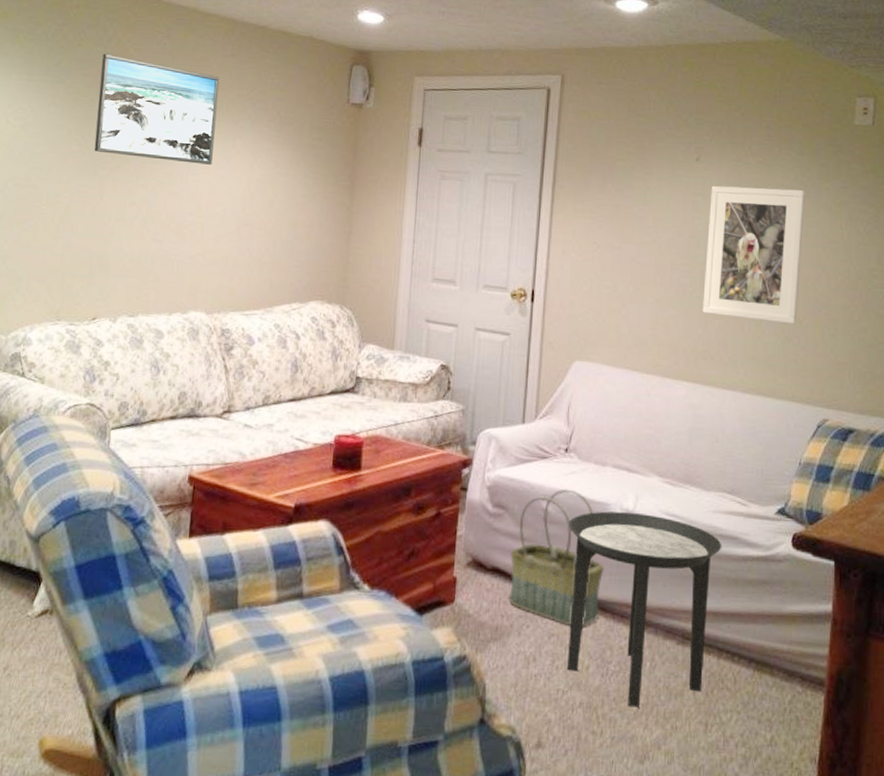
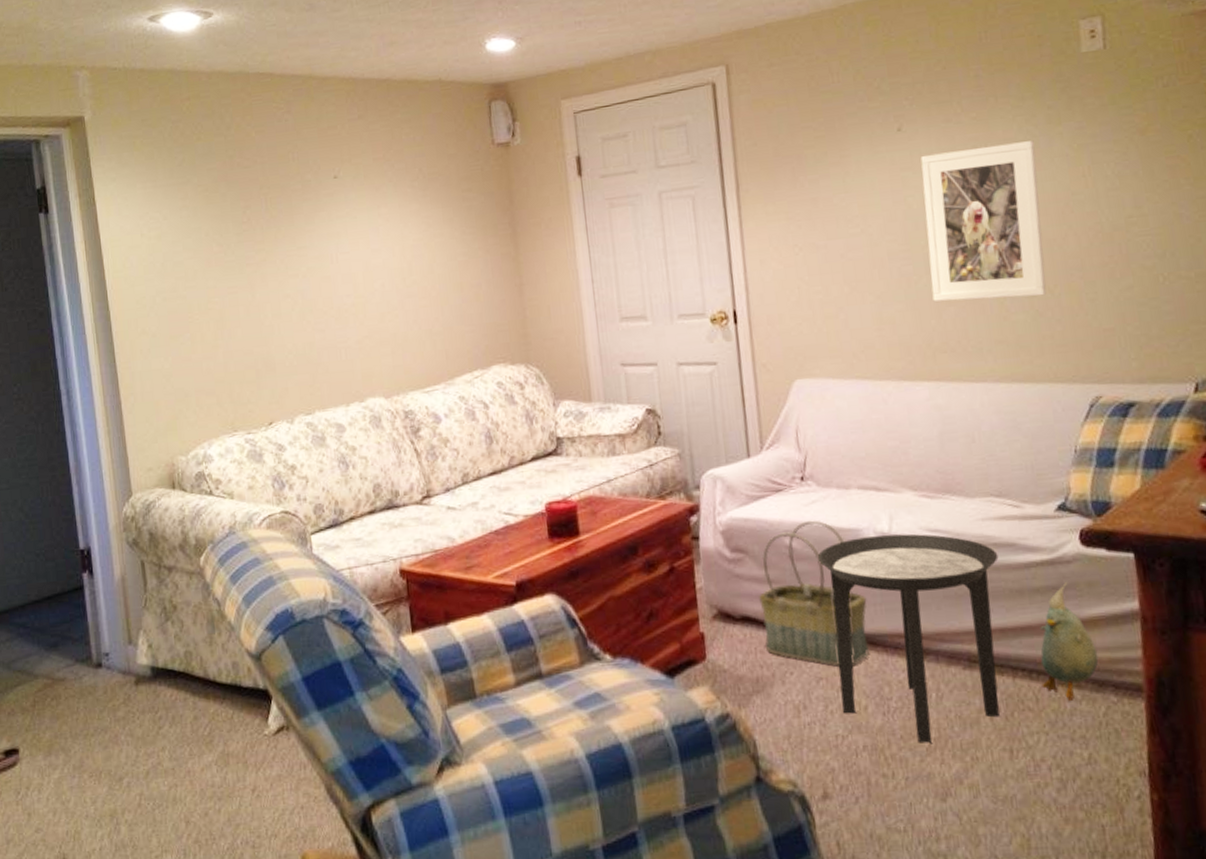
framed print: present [94,53,220,165] -> none [225,142,360,249]
plush toy: none [741,579,792,686] -> present [1040,582,1099,701]

